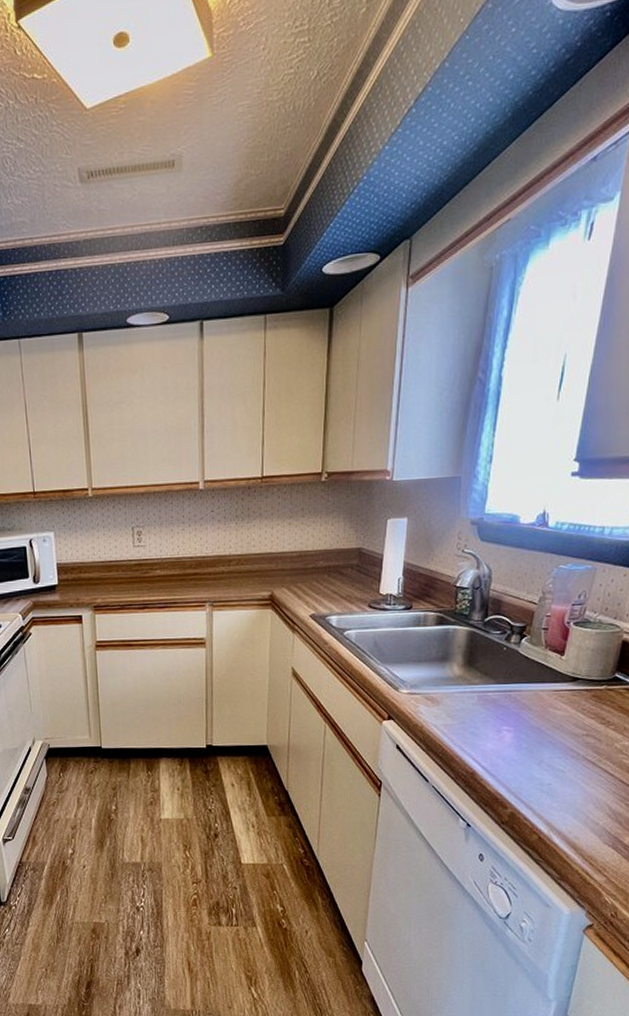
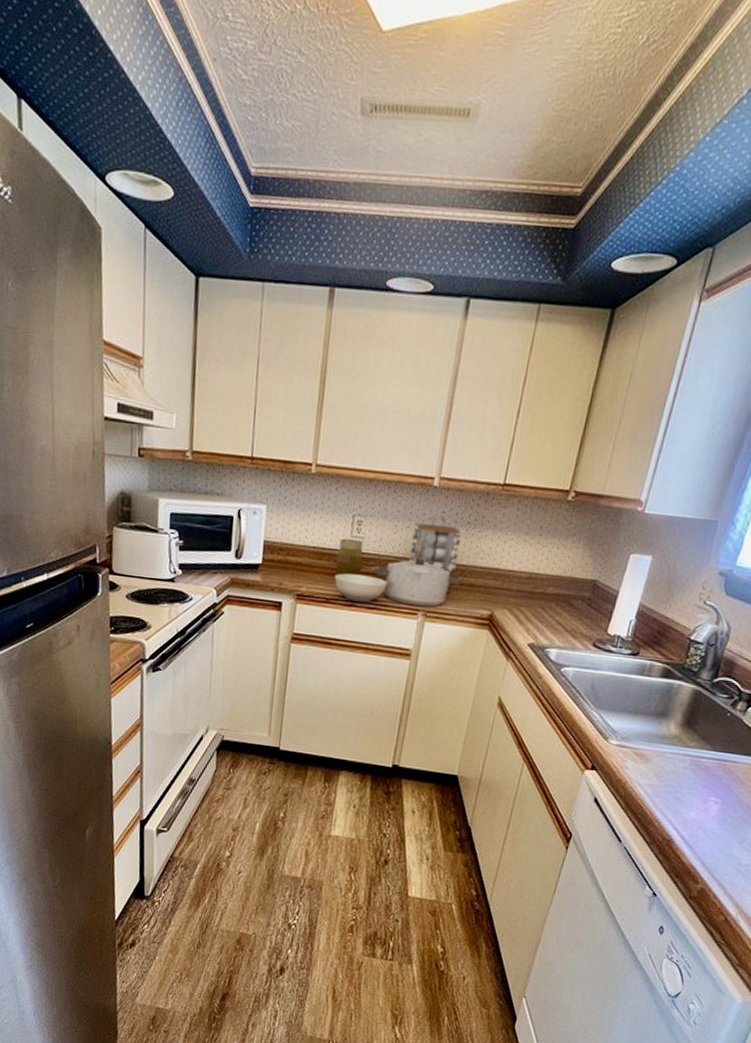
jar: none [124,548,149,583] -> present [335,538,364,576]
bowl: none [125,578,174,604] -> present [334,573,388,603]
cooking pot: none [159,554,240,599] -> present [374,557,463,607]
spice rack: none [188,513,233,583] -> present [409,514,461,594]

